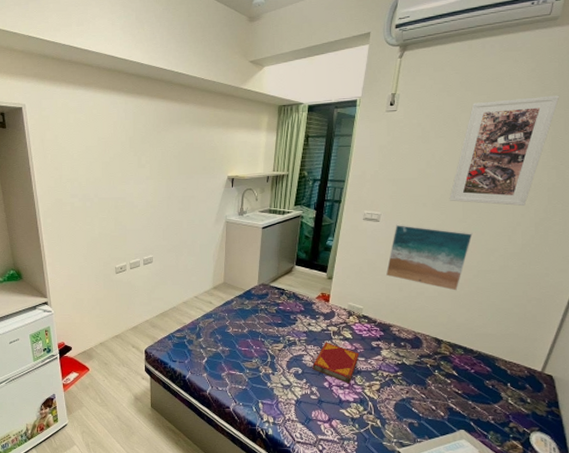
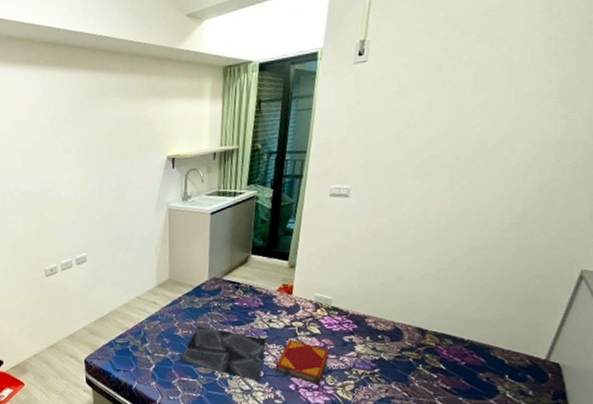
tote bag: none [229,325,305,378] -> present [179,326,266,381]
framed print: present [385,224,473,291] -> none [357,198,462,273]
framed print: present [449,95,560,206] -> none [433,25,572,167]

